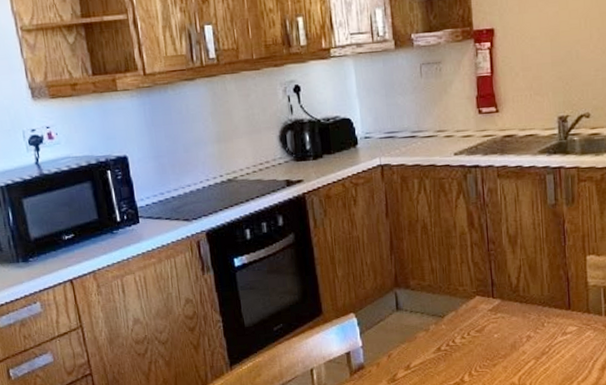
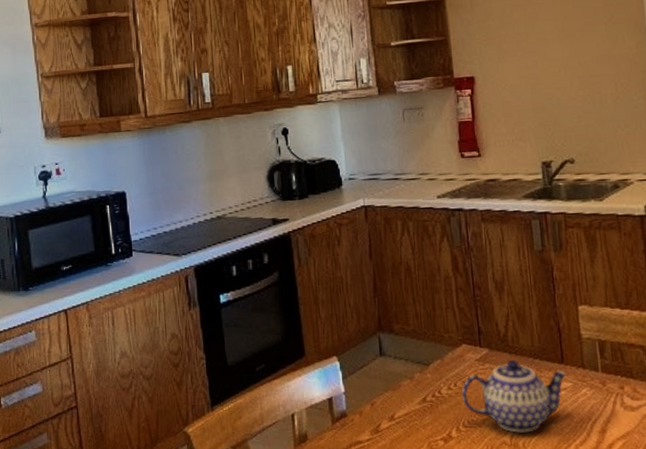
teapot: none [474,309,573,375] -> present [461,360,567,433]

